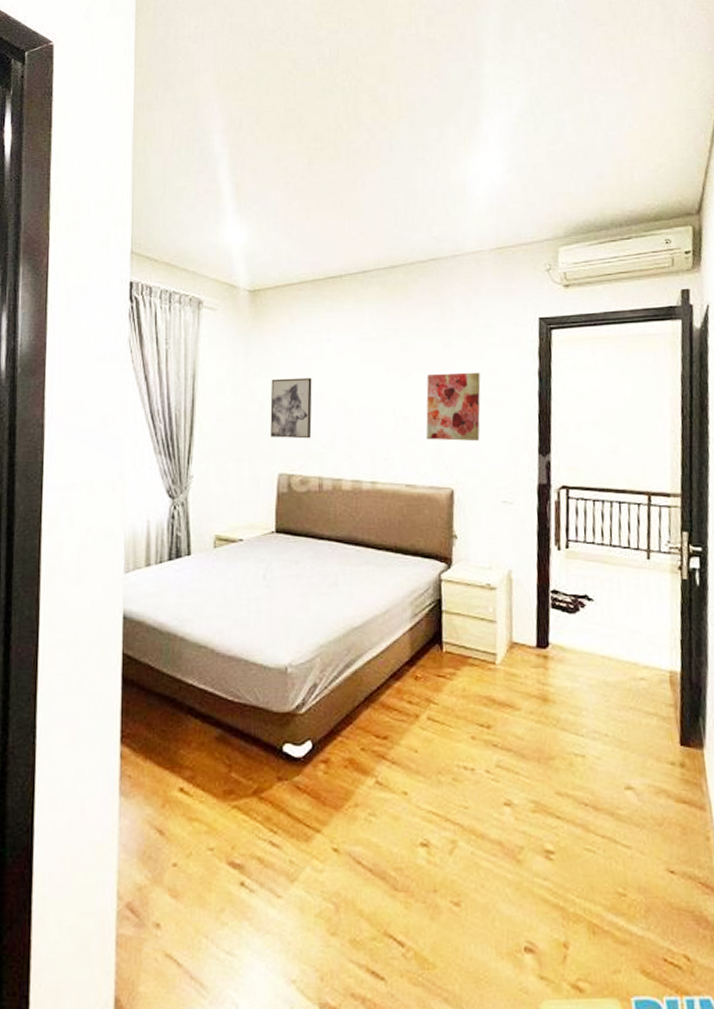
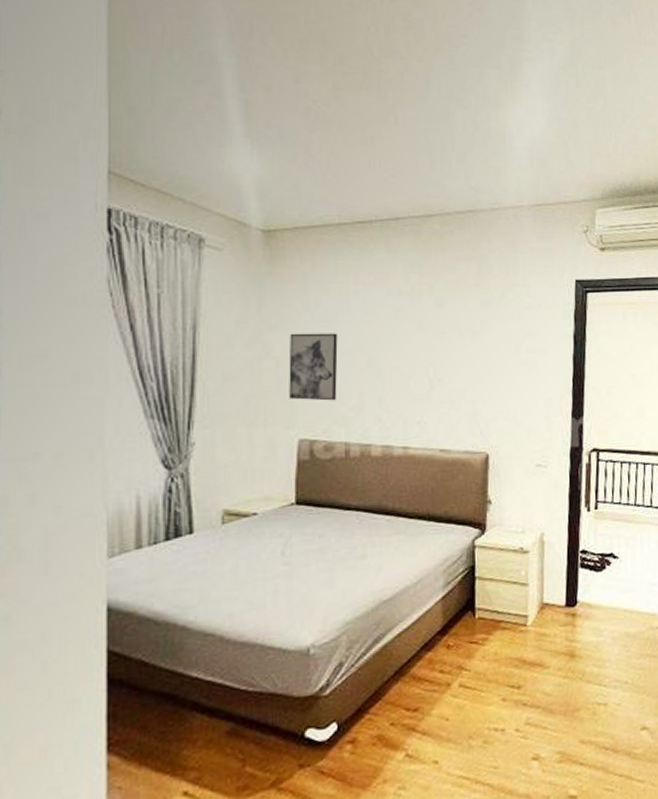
wall art: present [426,372,481,442] -> none [461,333,517,405]

